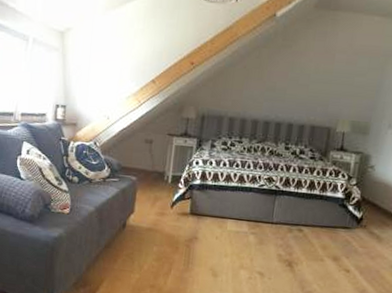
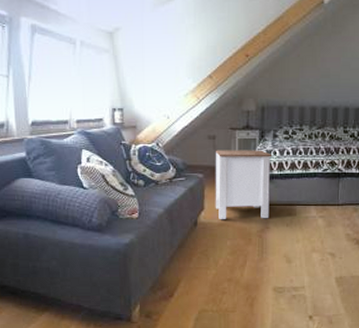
side table: none [145,154,209,229] -> present [215,150,273,219]

